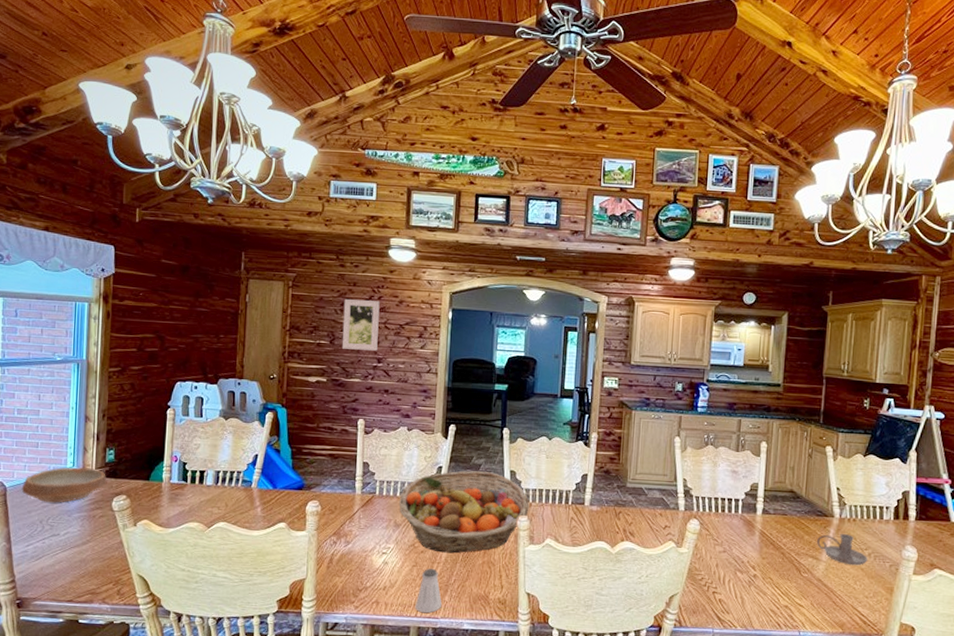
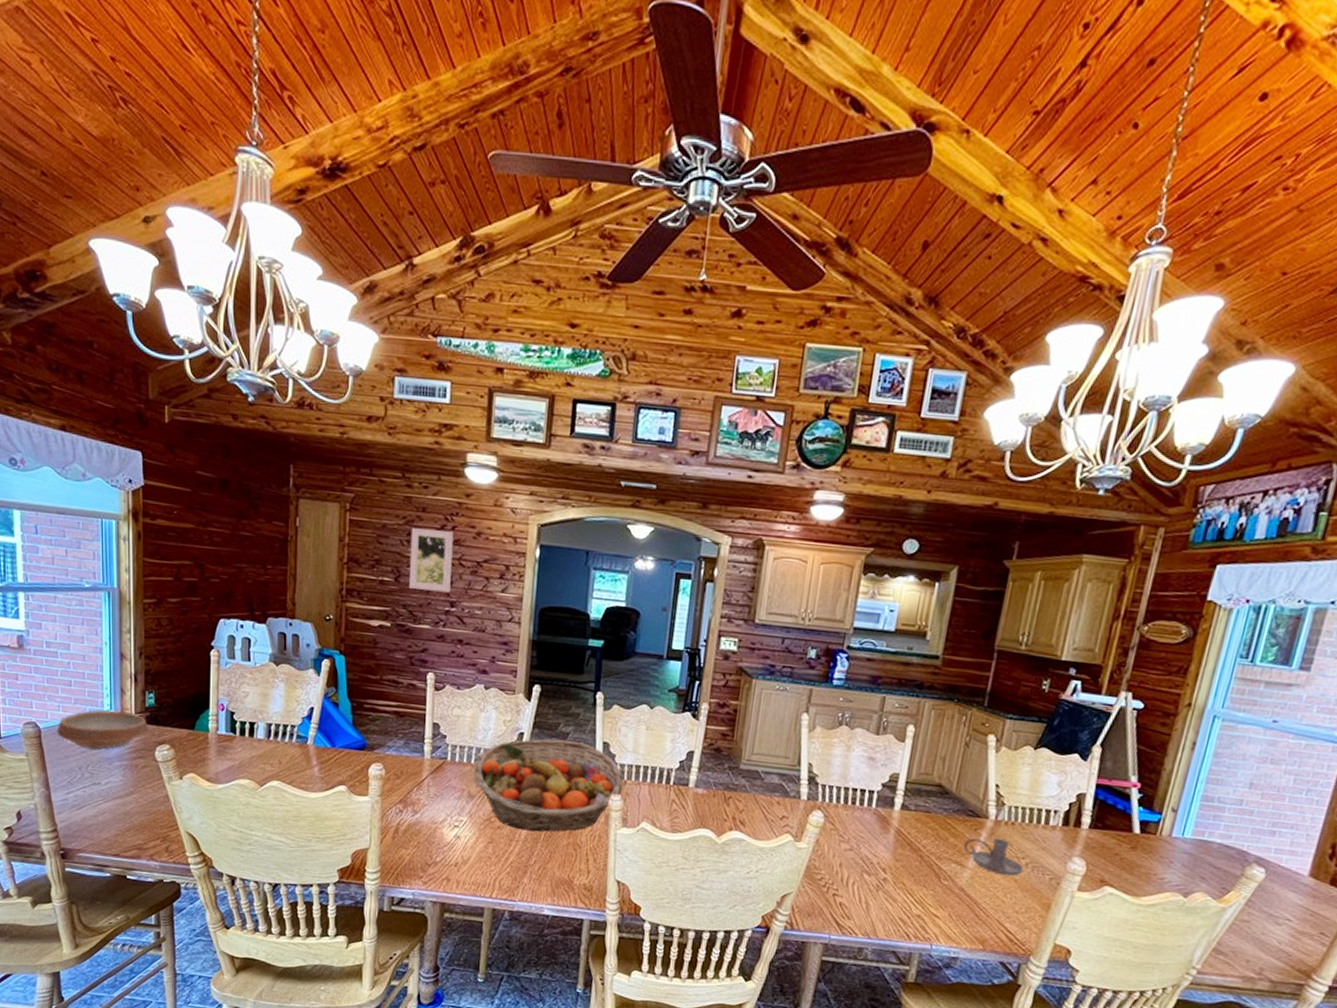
saltshaker: present [414,568,442,614] -> none [489,846,521,895]

